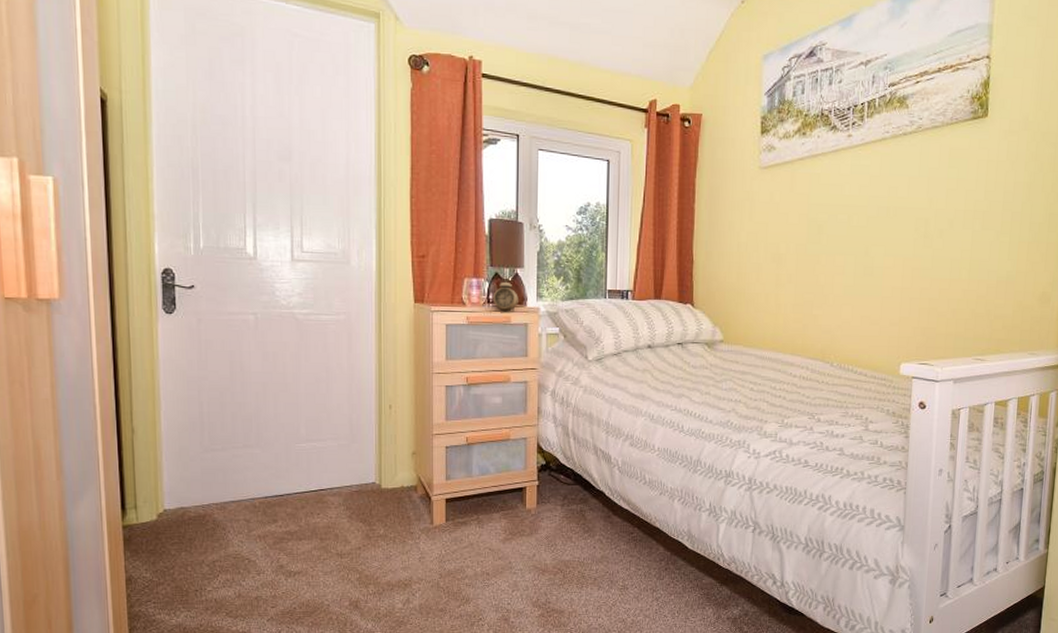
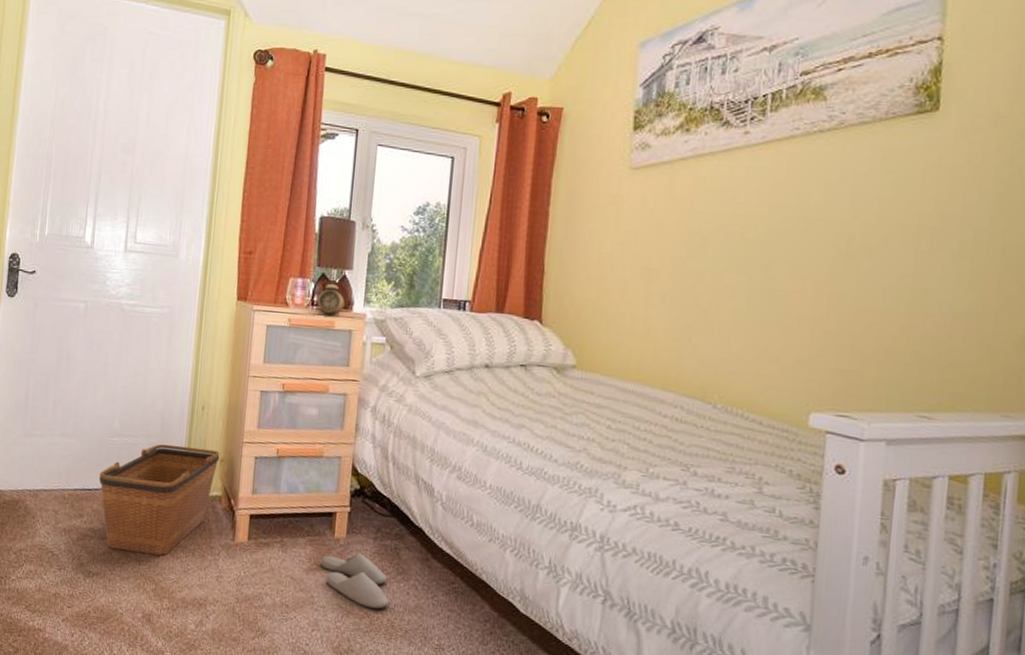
bicycle basket: none [290,444,411,548] -> present [99,444,220,556]
slippers: none [516,519,578,565] -> present [321,552,389,610]

